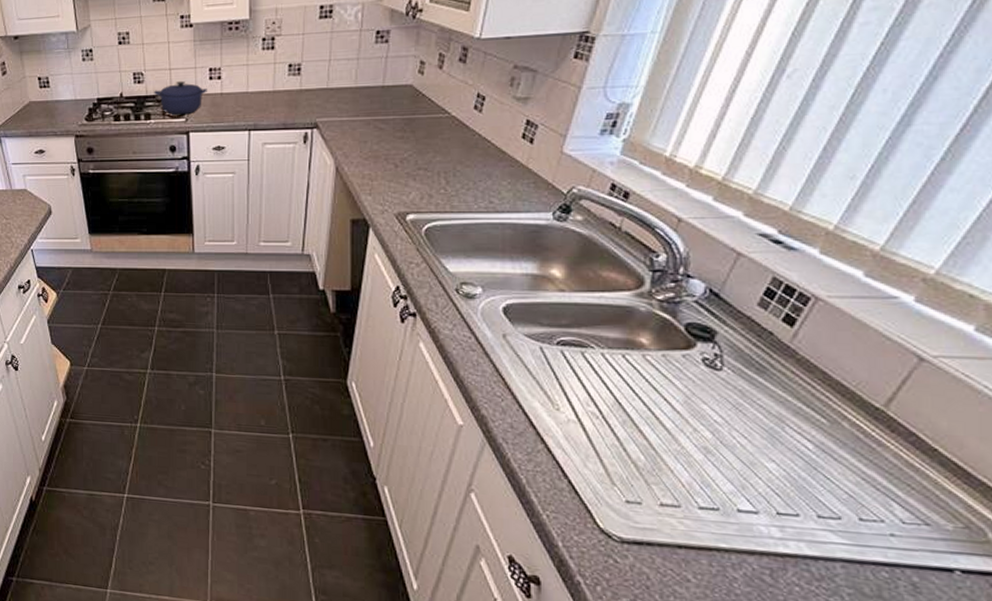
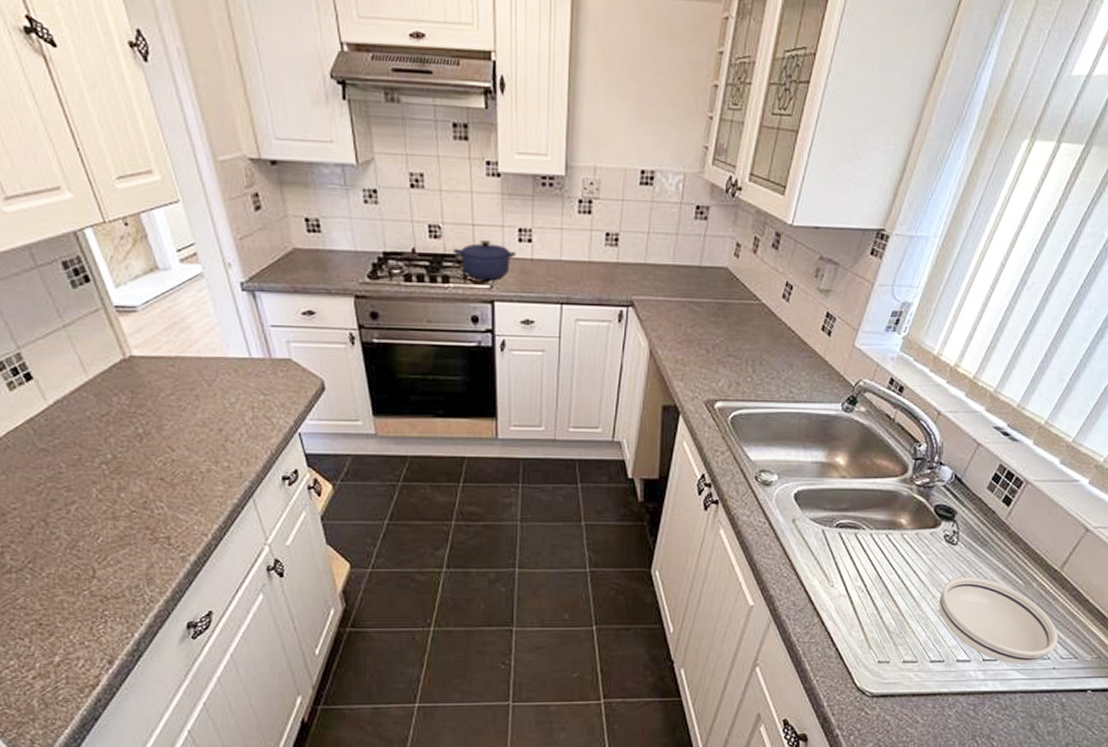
bowl: none [704,408,894,525] -> present [939,576,1059,664]

